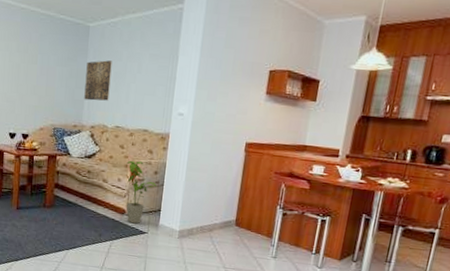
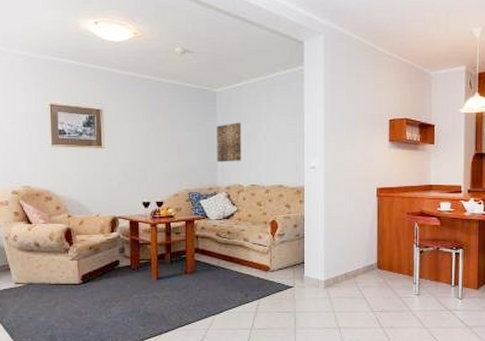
house plant: present [126,160,156,224] -> none [265,216,297,279]

